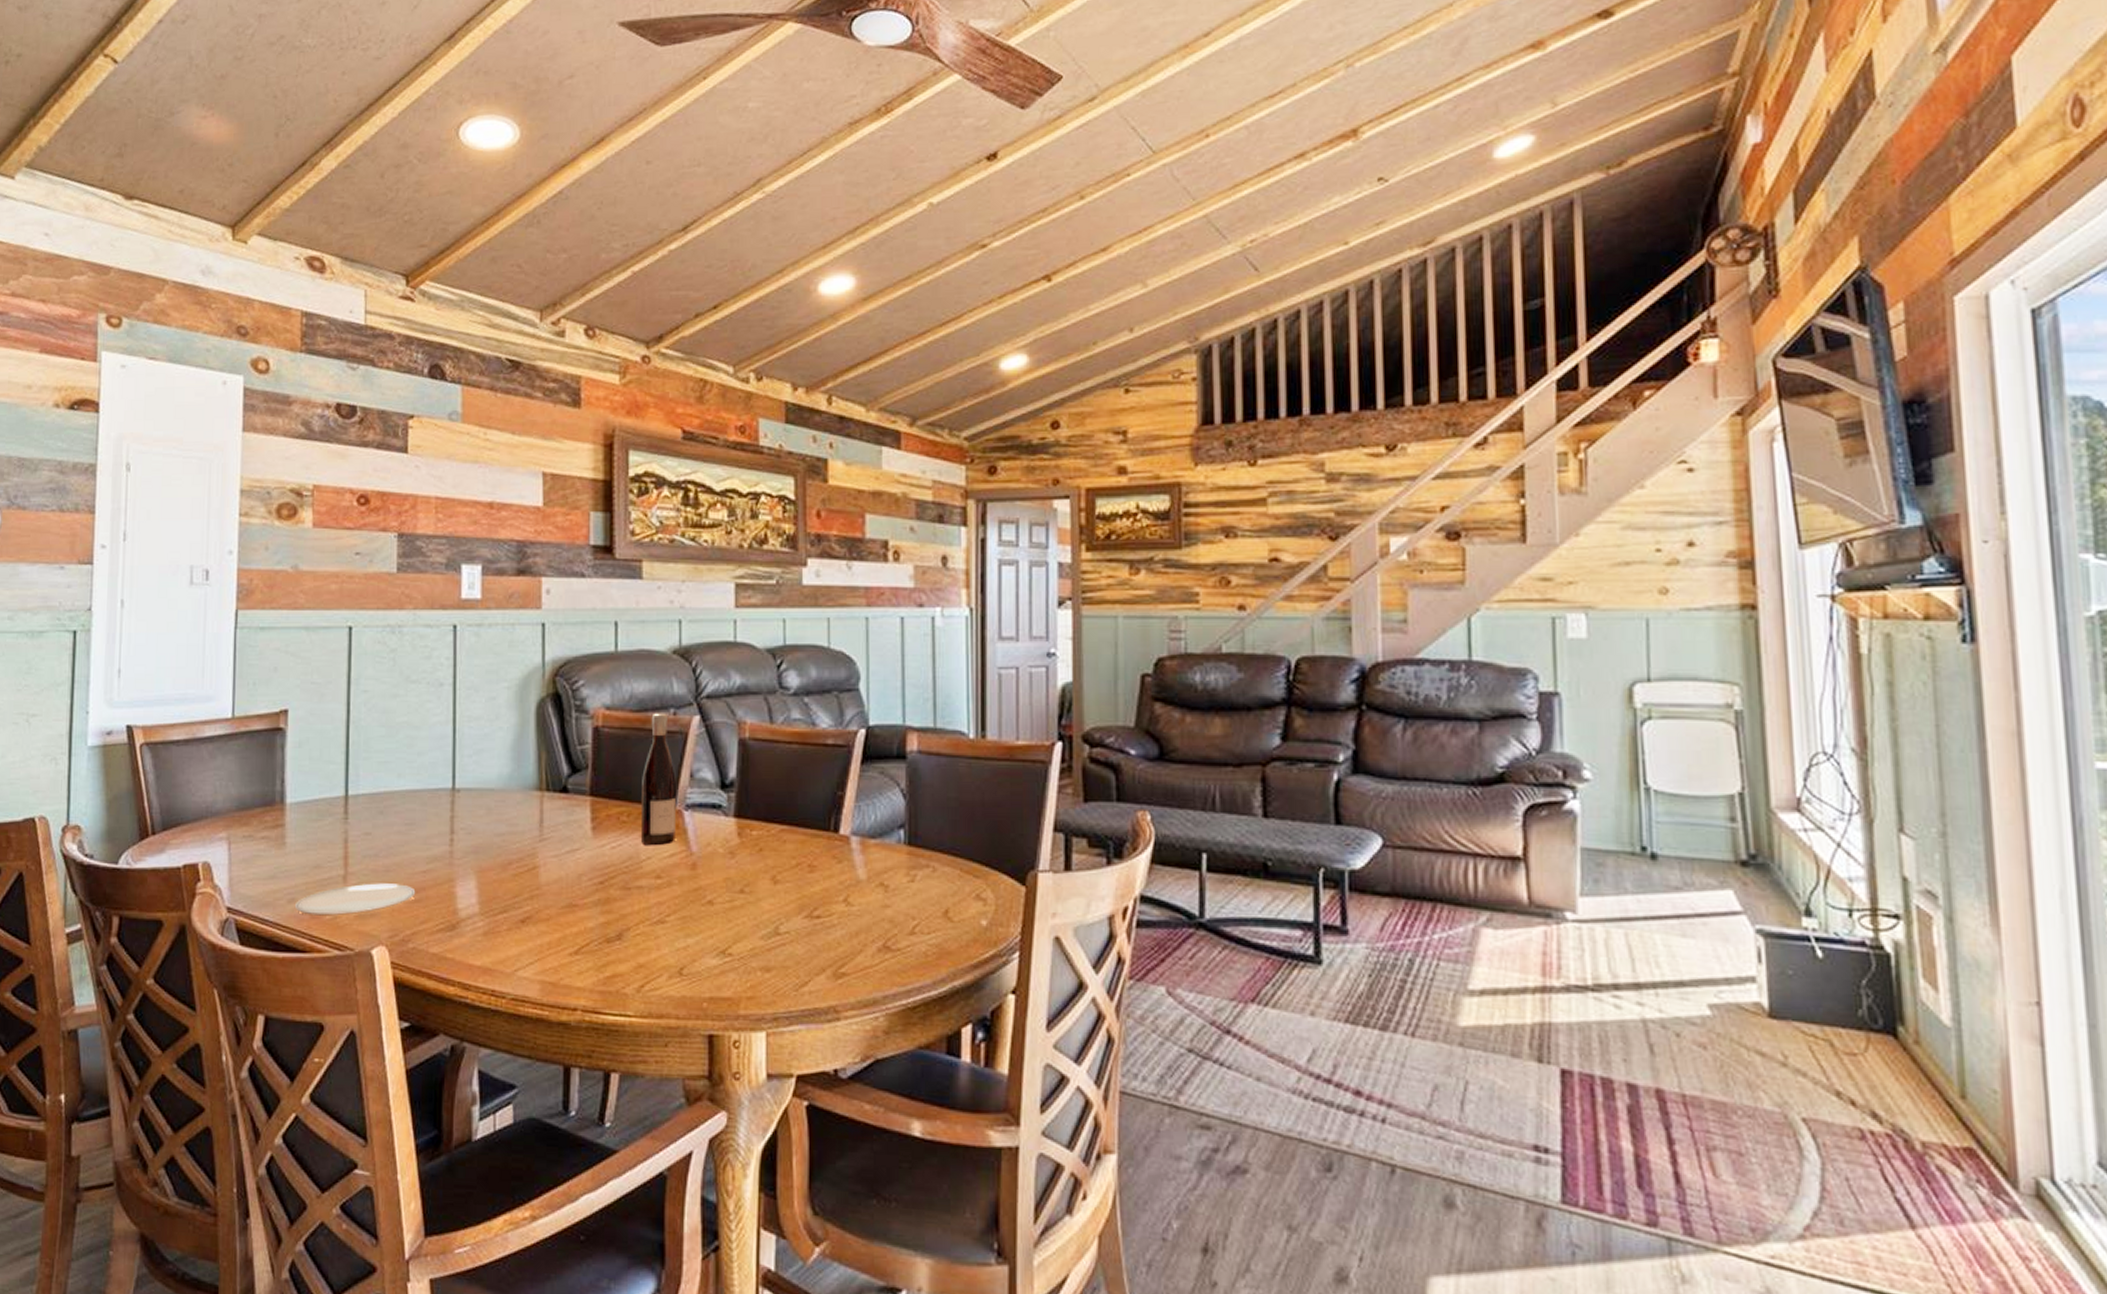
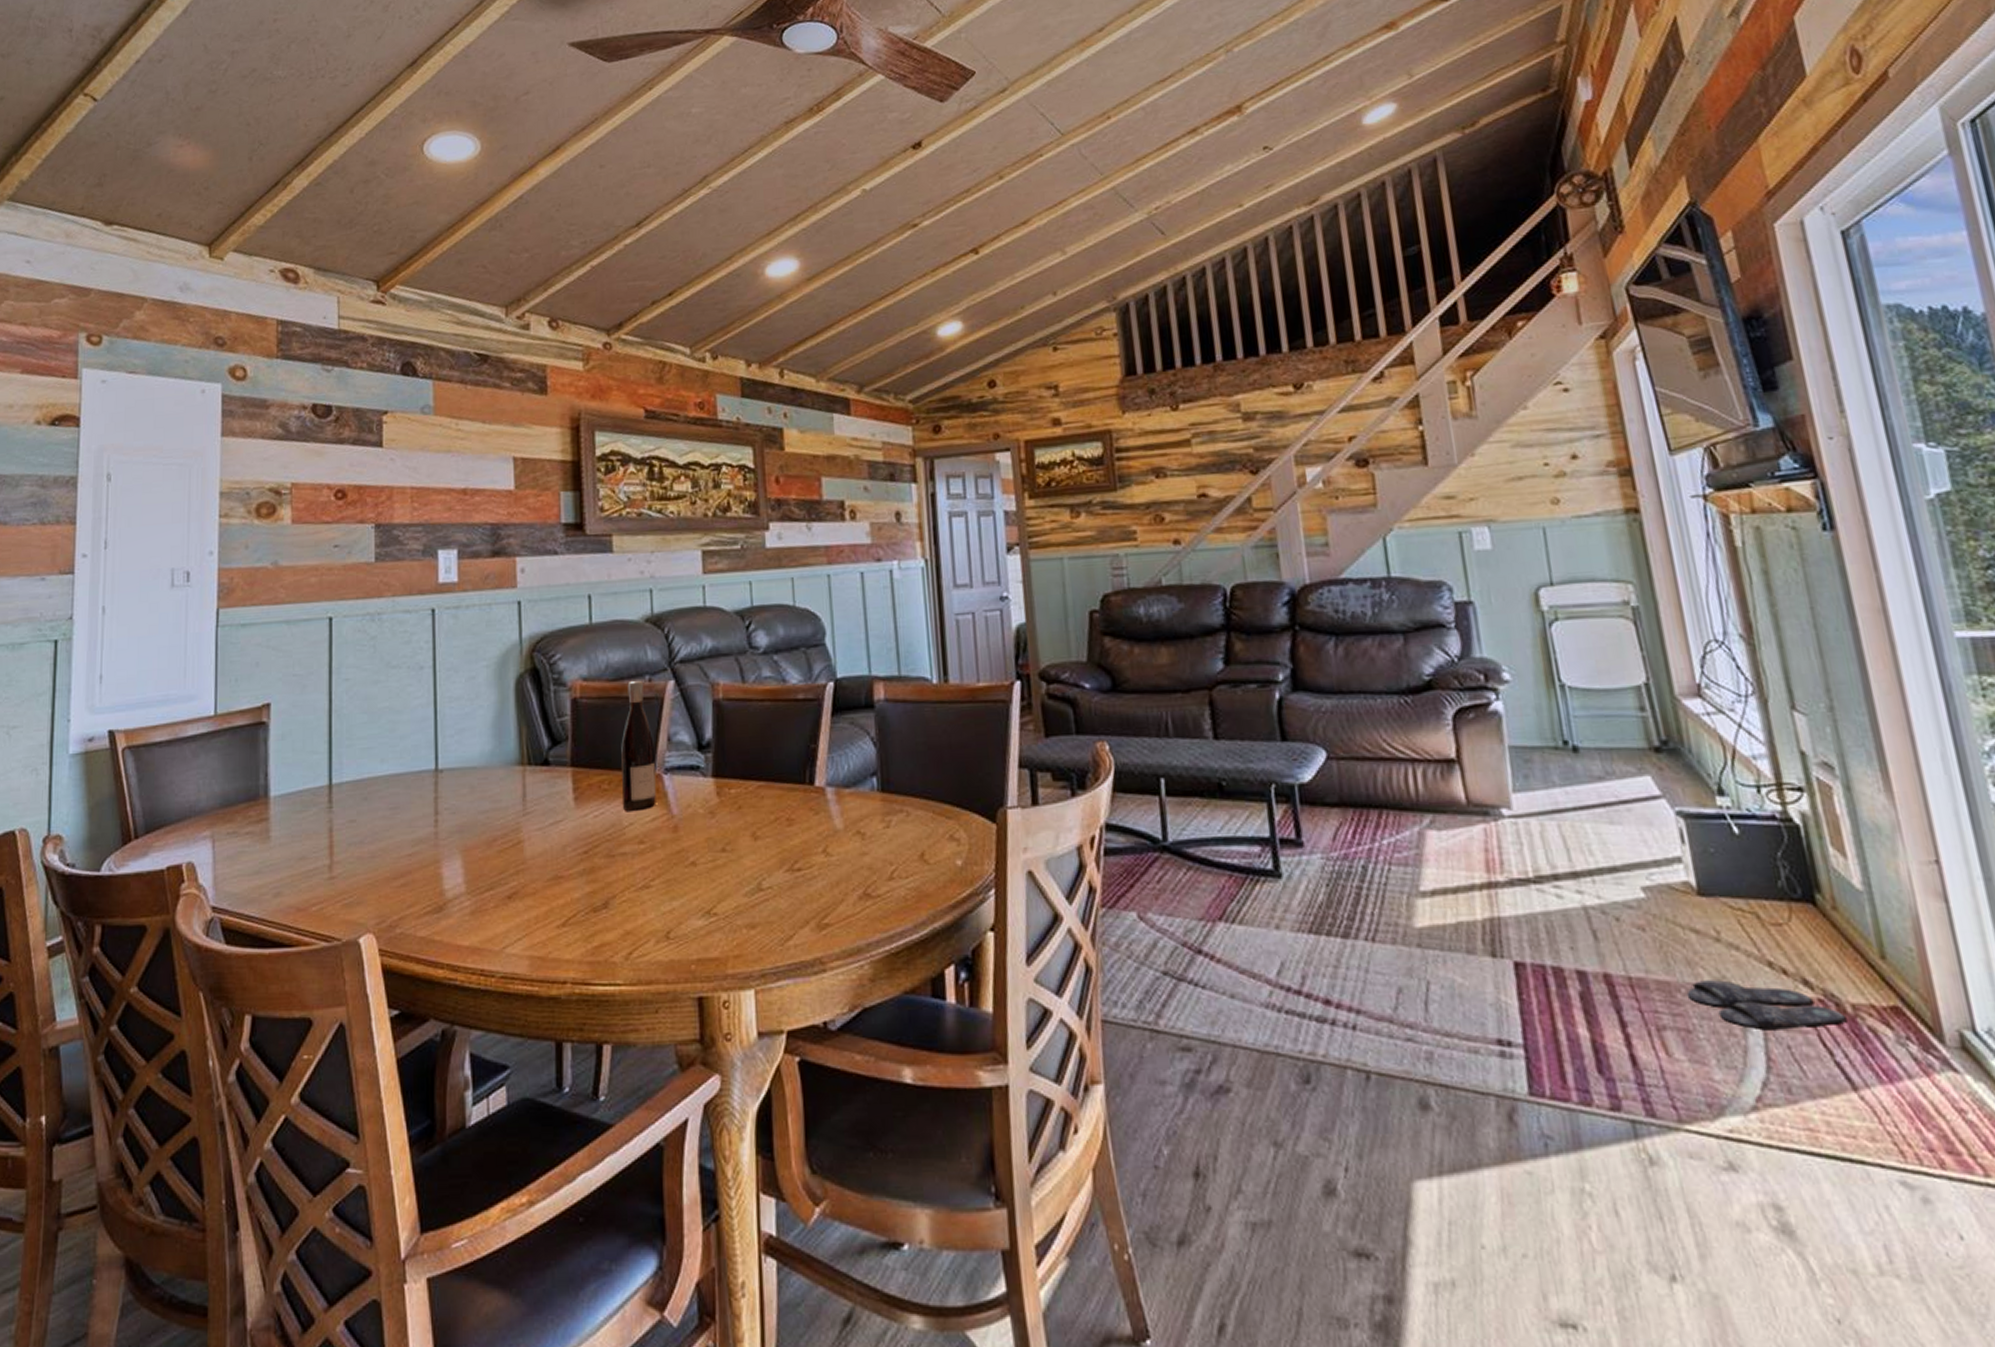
plate: present [295,883,416,917] -> none [281,869,402,908]
slippers: none [1743,1104,1914,1162] -> present [1686,980,1847,1031]

